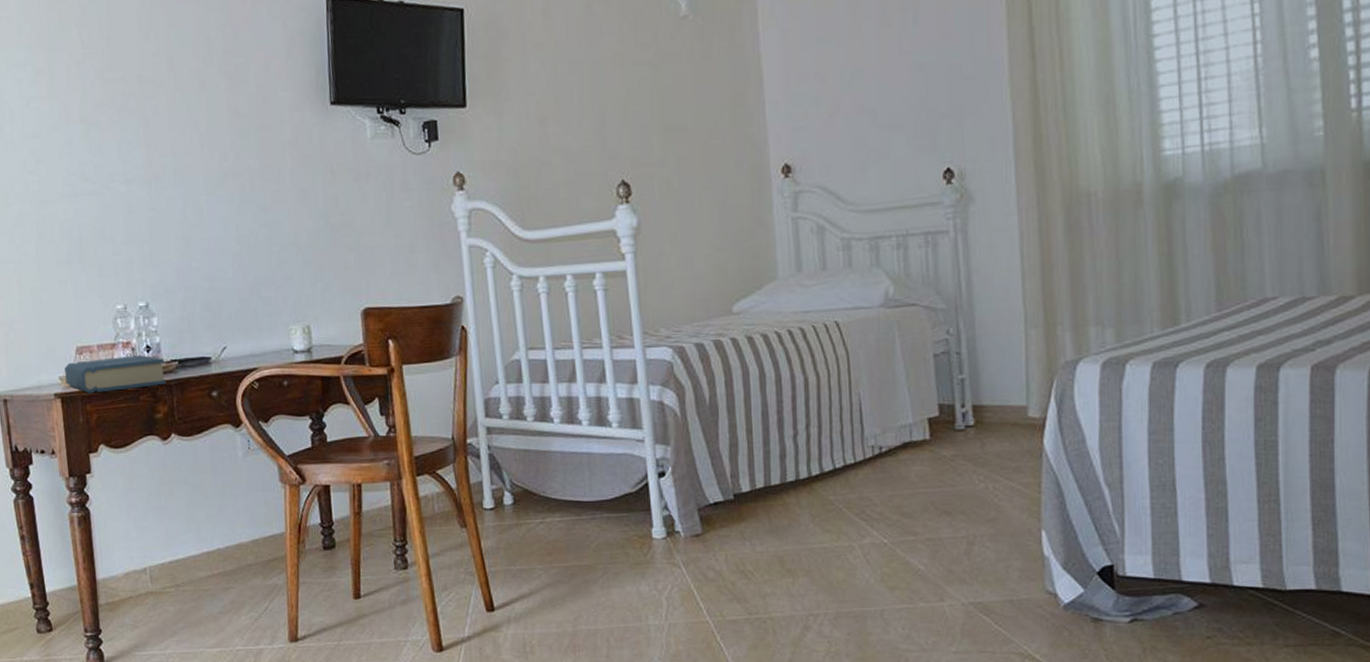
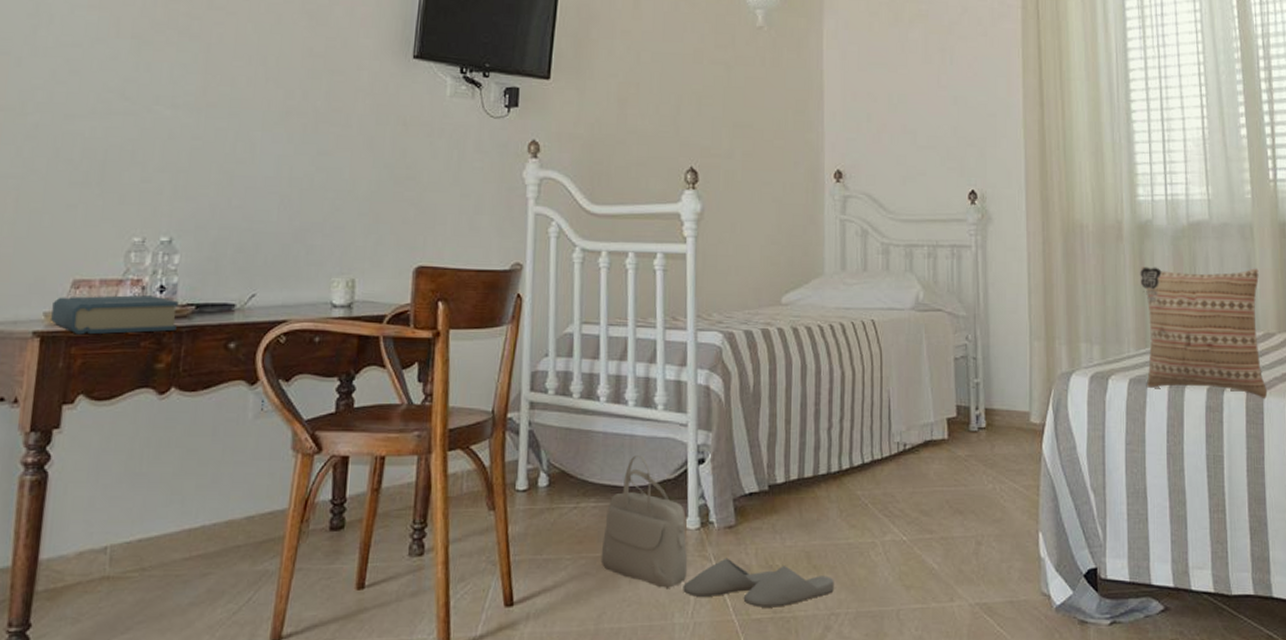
handbag: none [571,472,658,595] -> present [600,455,688,590]
slippers: none [654,564,811,610] -> present [683,558,834,608]
cushion: none [1166,220,1341,374] -> present [1140,266,1268,400]

